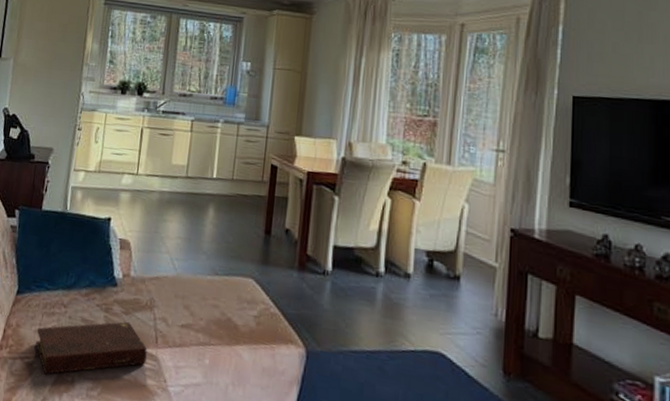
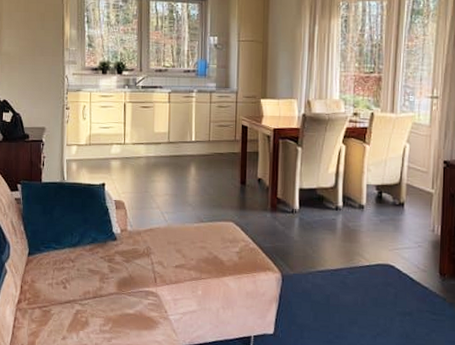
book: present [35,321,147,375] -> none [50,268,148,319]

